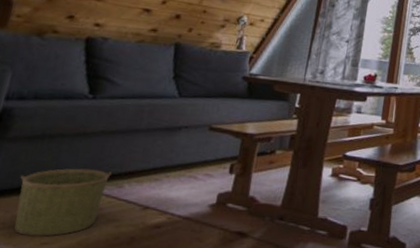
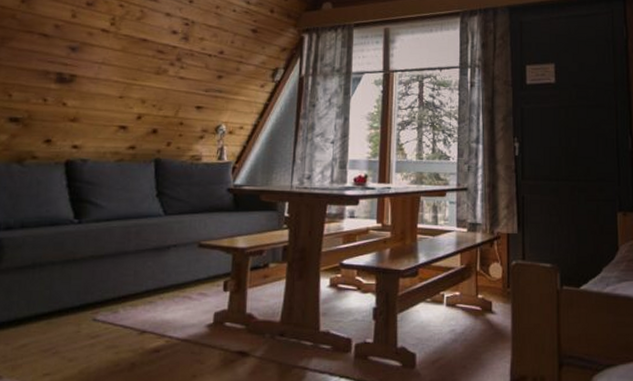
basket: present [14,168,112,237] -> none [15,296,105,369]

